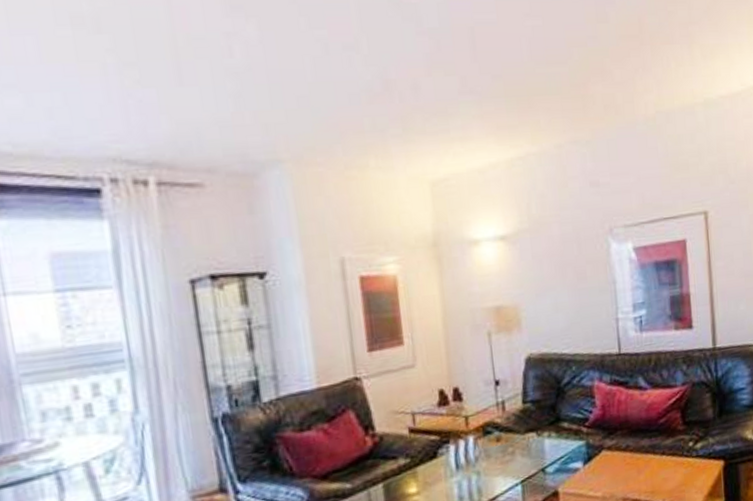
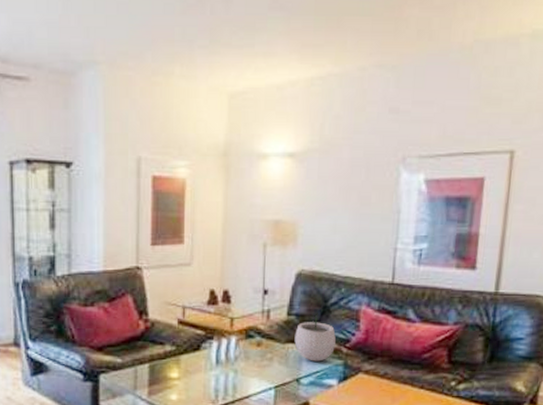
plant pot: none [533,394,575,448] -> present [294,312,336,362]

